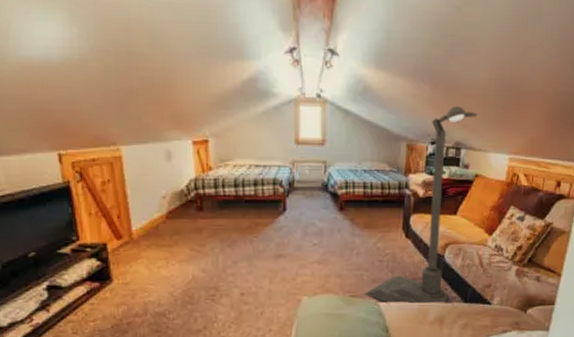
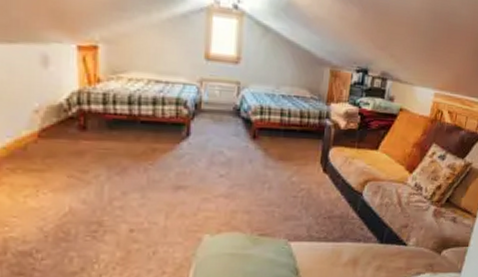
street lamp: present [364,106,478,305] -> none [274,33,407,246]

